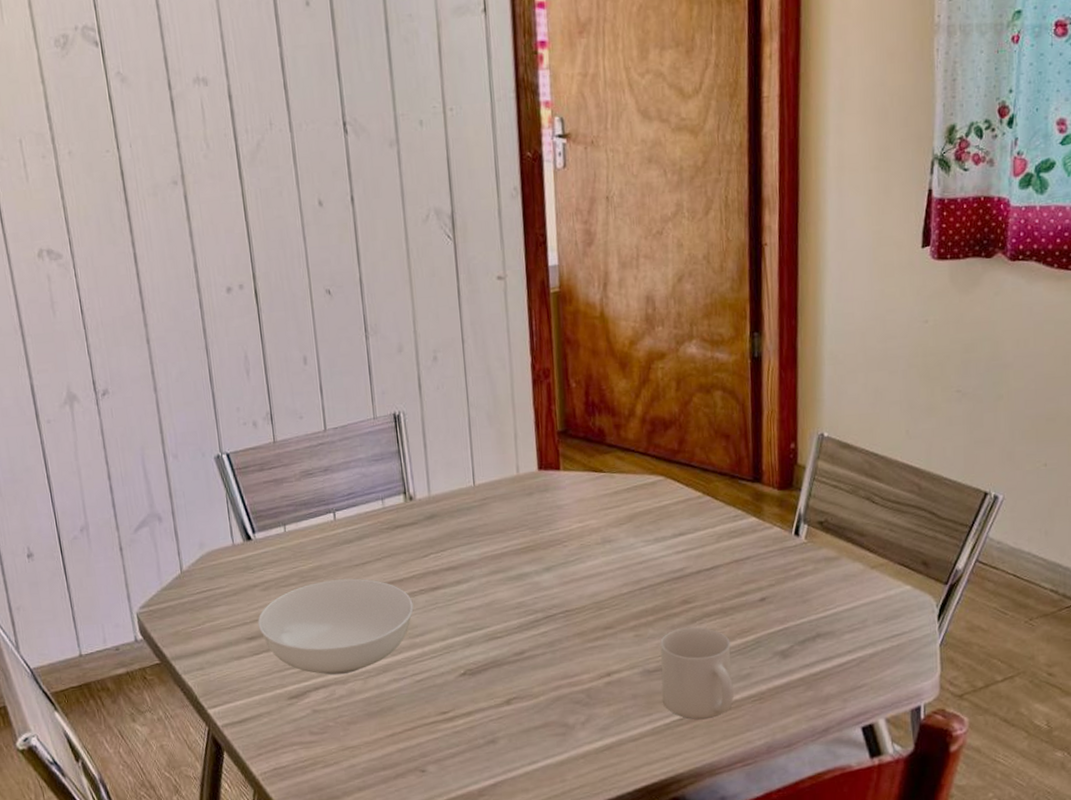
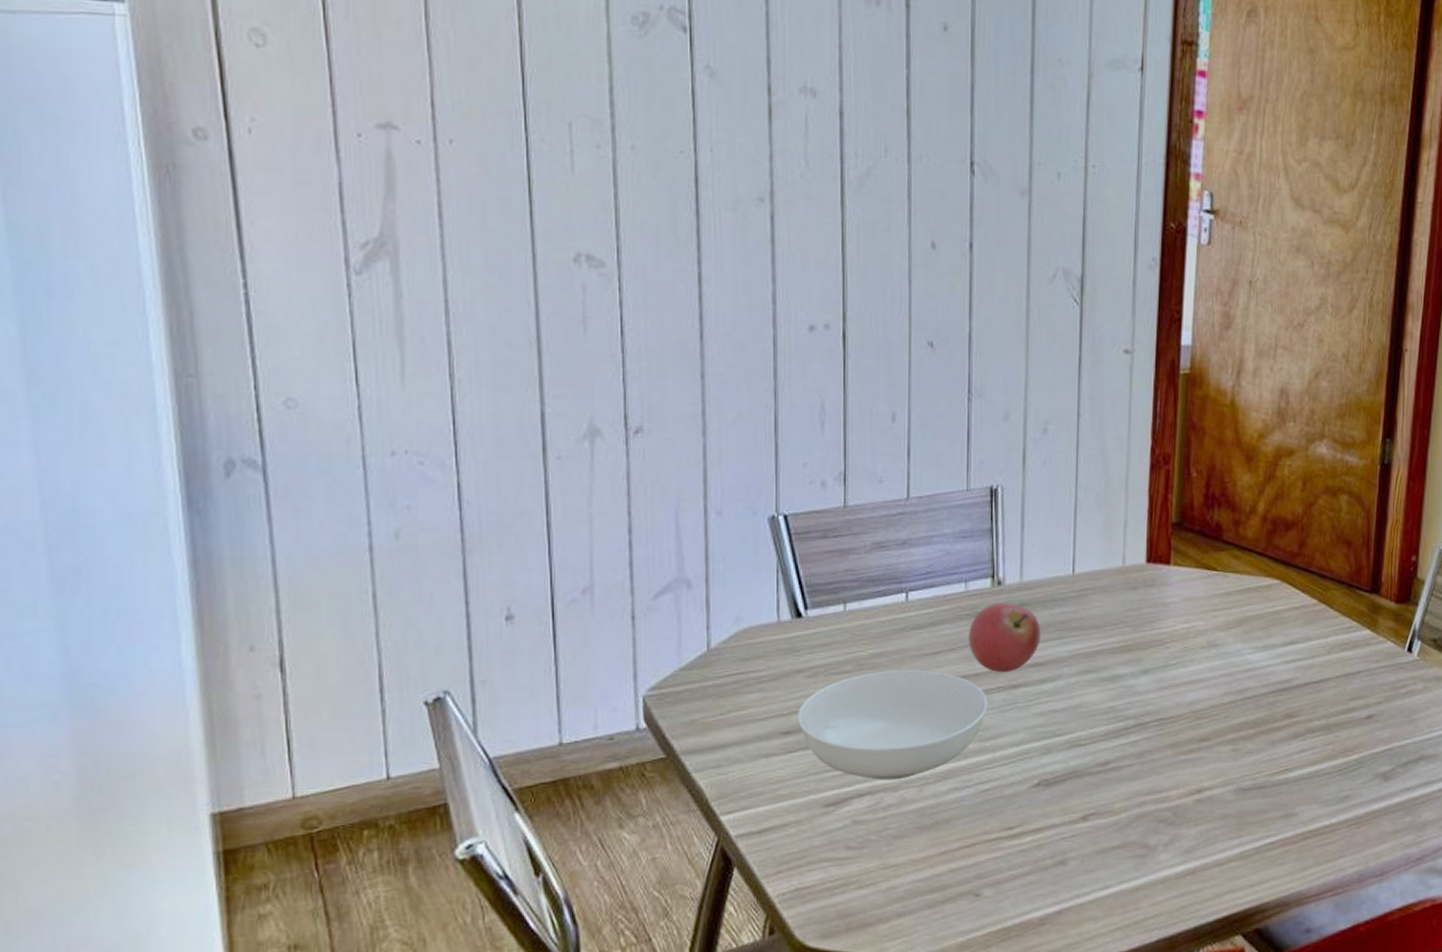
fruit: none [389,514,453,577] -> present [968,602,1041,672]
cup: present [660,627,734,720] -> none [1254,743,1332,844]

